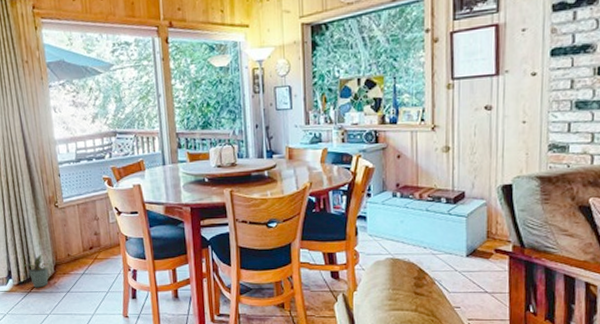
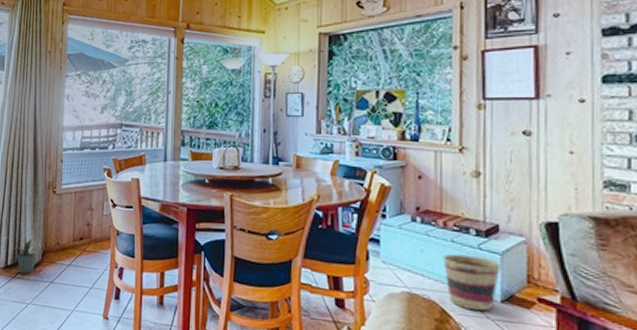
basket: none [419,220,466,265] -> present [443,253,500,311]

